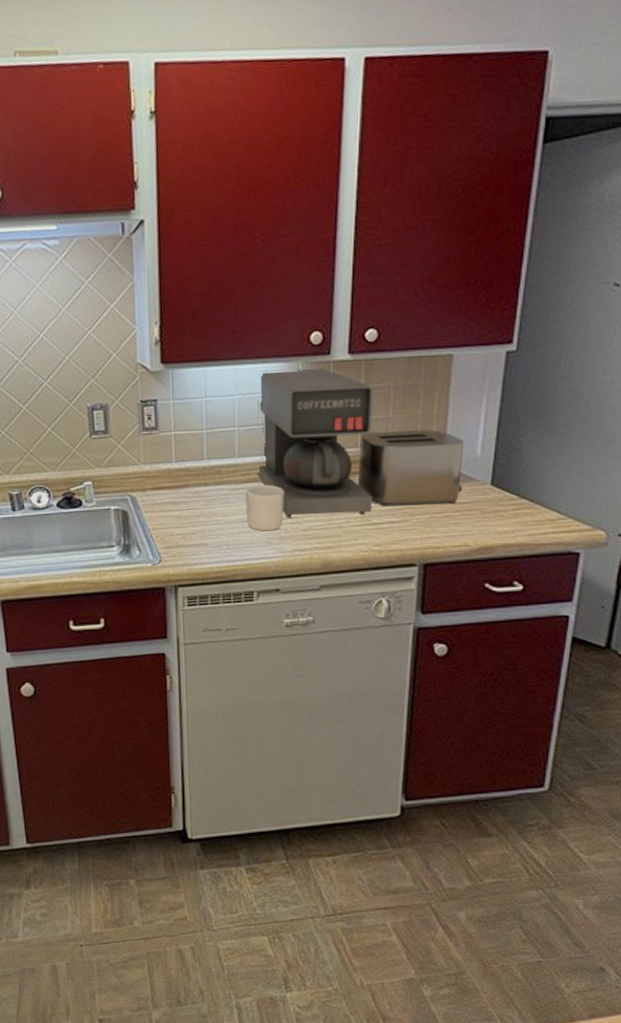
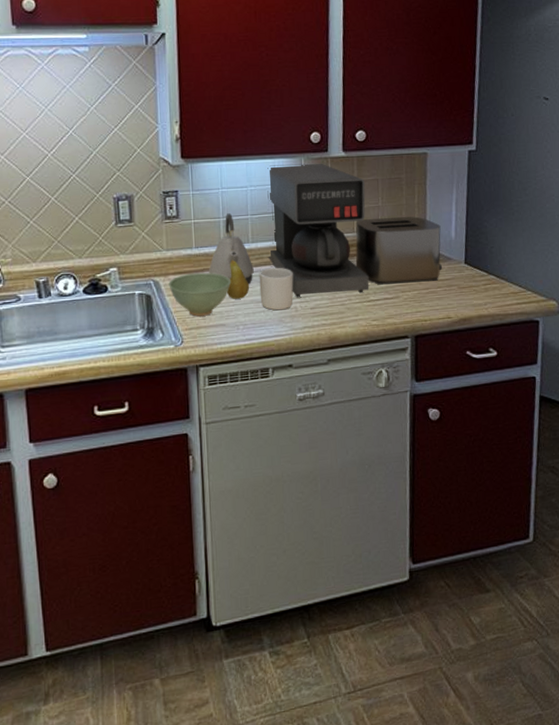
bowl: none [146,488,214,535] -> present [168,272,231,317]
kettle: none [189,425,240,503] -> present [208,213,254,285]
fruit: none [210,475,234,518] -> present [227,259,249,299]

